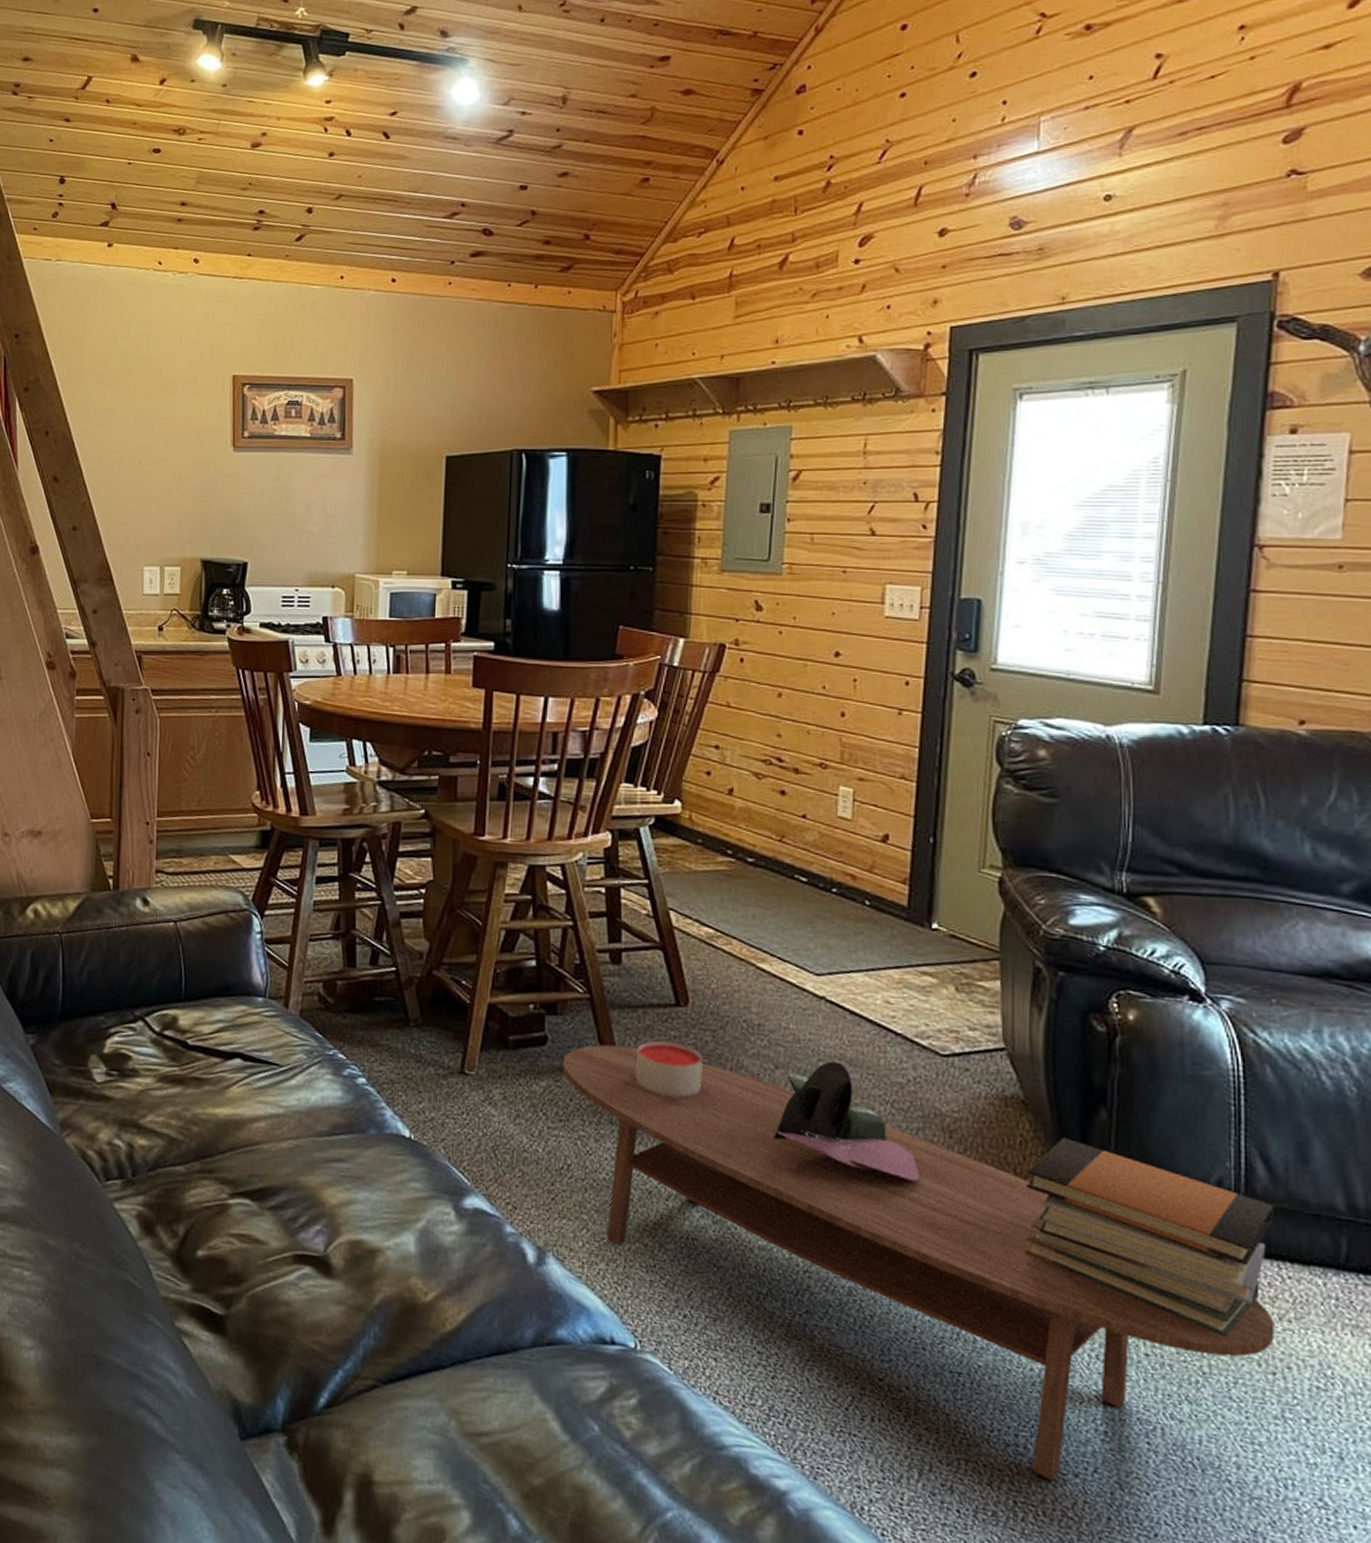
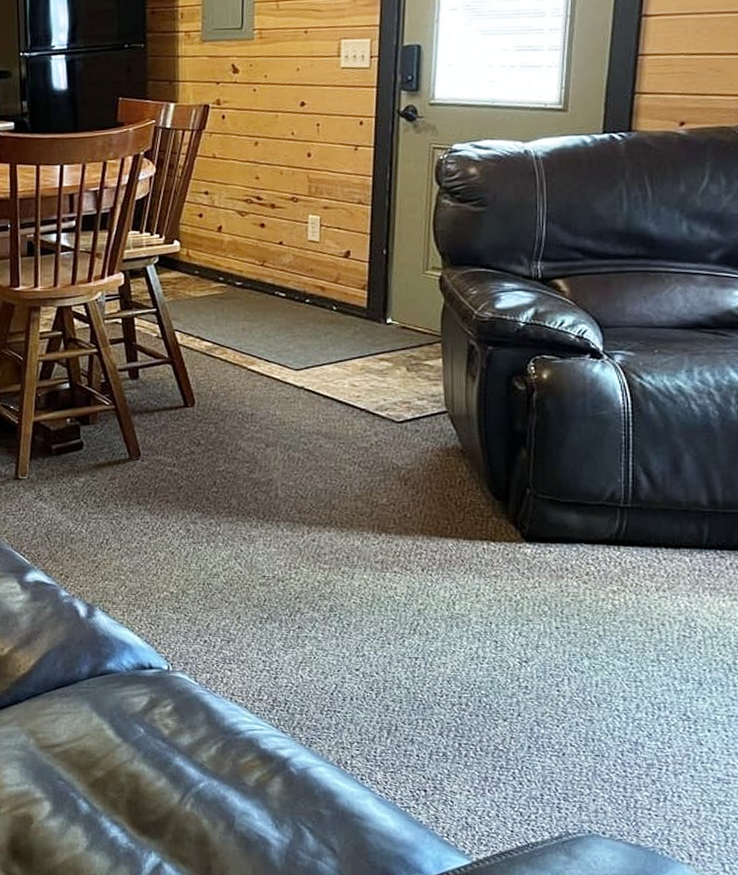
coffee table: present [562,1044,1275,1481] -> none [97,443,653,725]
candle: present [636,1040,703,1097] -> none [155,435,209,477]
decorative bowl: present [753,1061,920,1181] -> none [250,436,382,521]
book stack: present [1025,1138,1274,1338] -> none [465,475,653,608]

